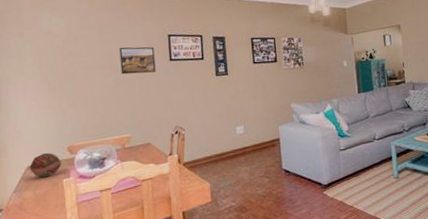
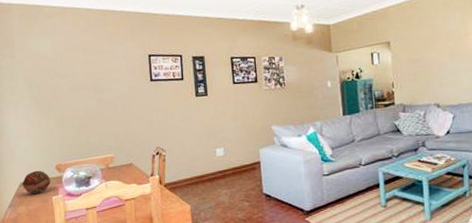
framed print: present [119,47,156,75] -> none [102,67,137,95]

